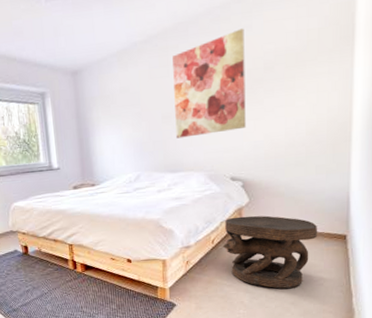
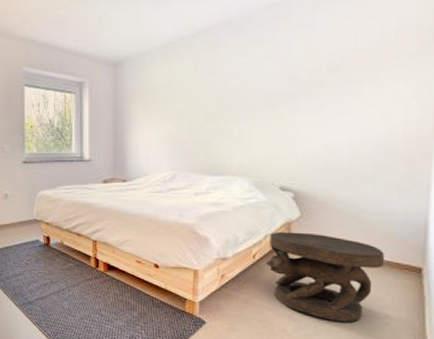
wall art: present [172,28,246,139] -> none [220,26,306,139]

